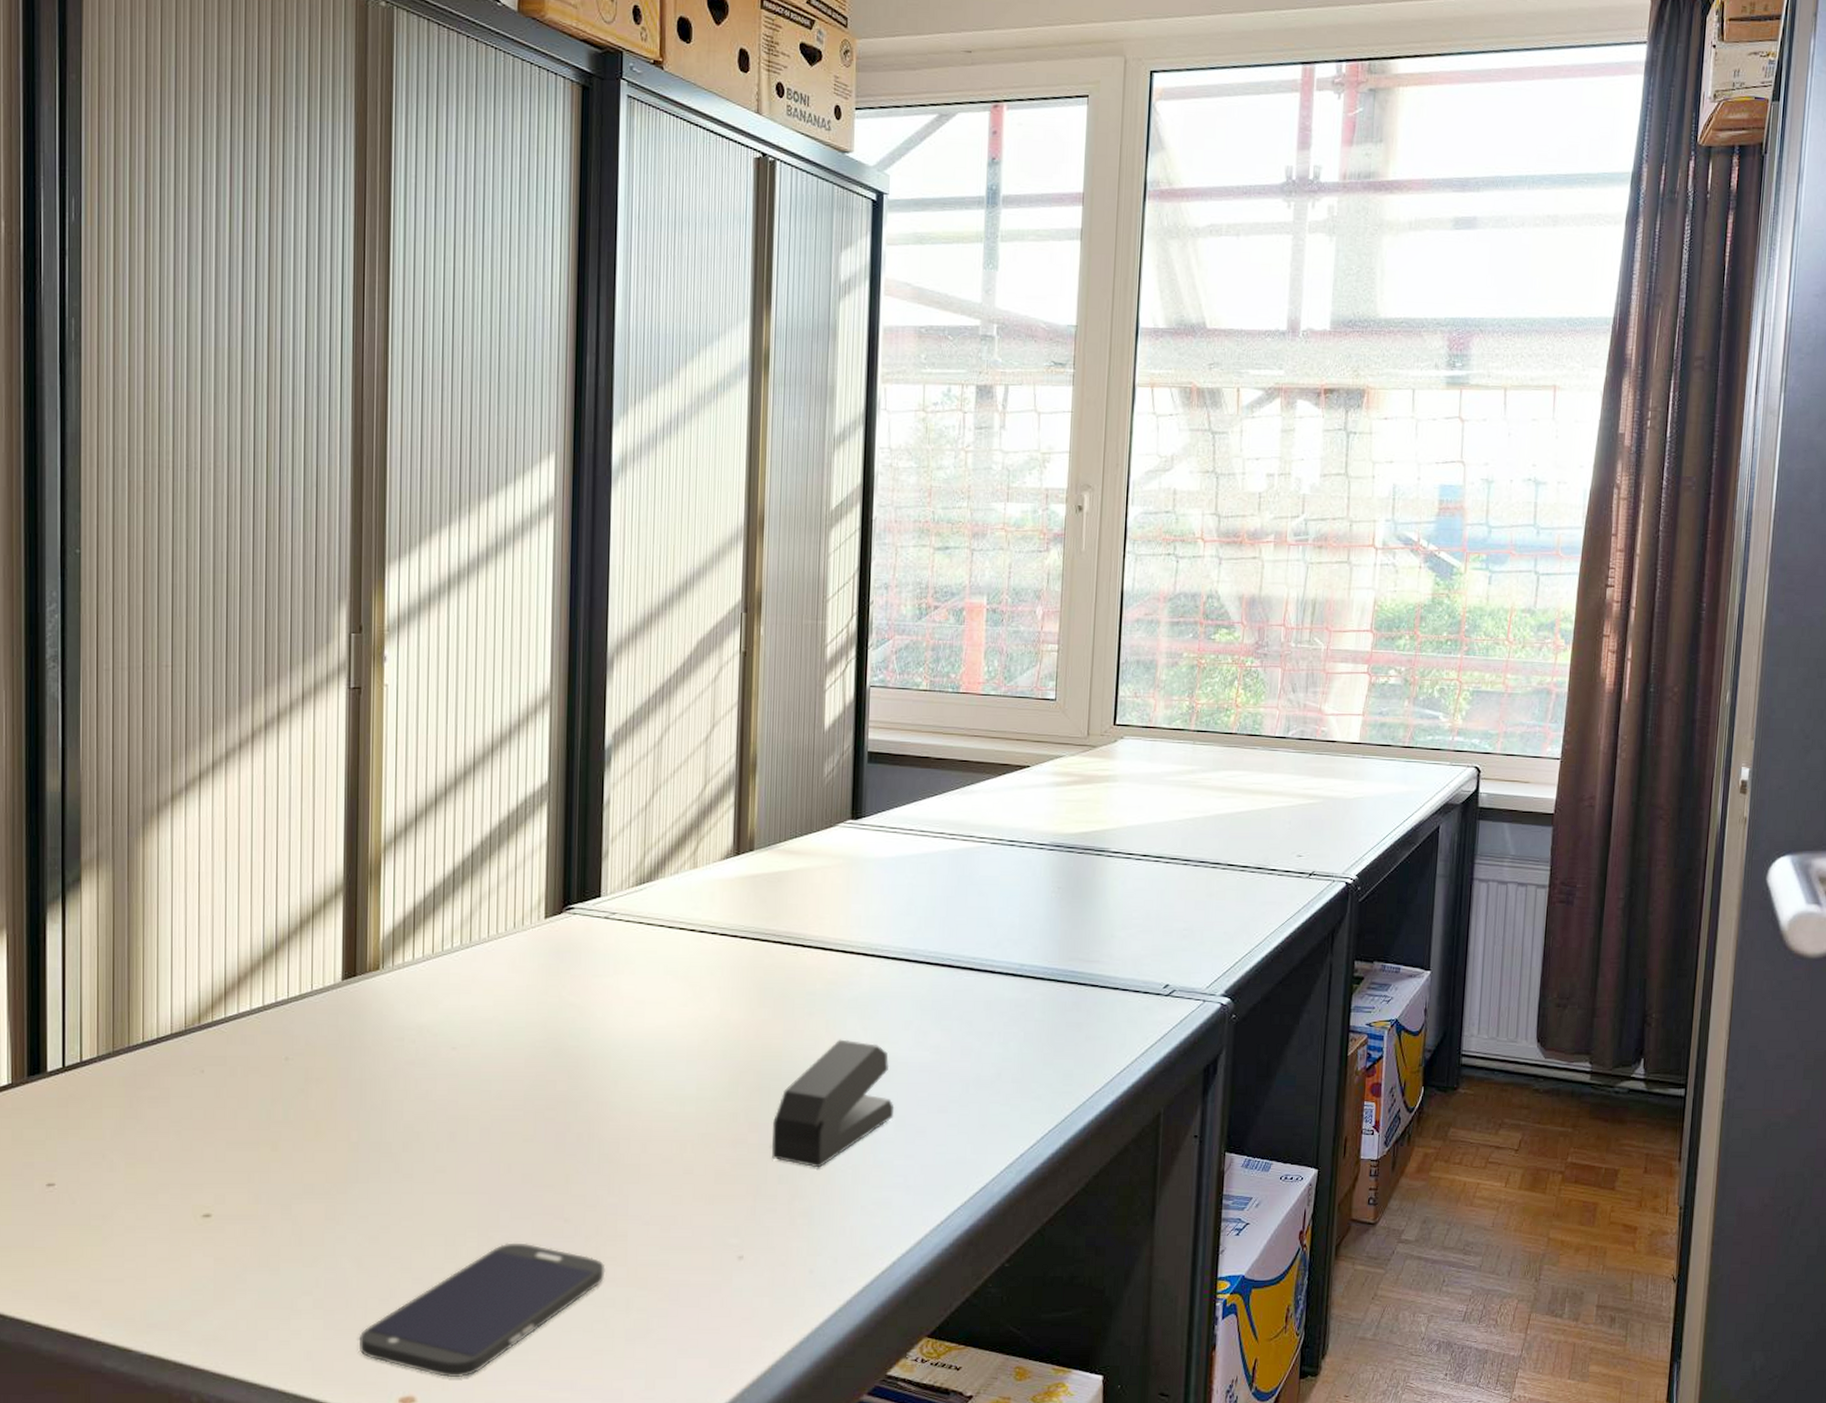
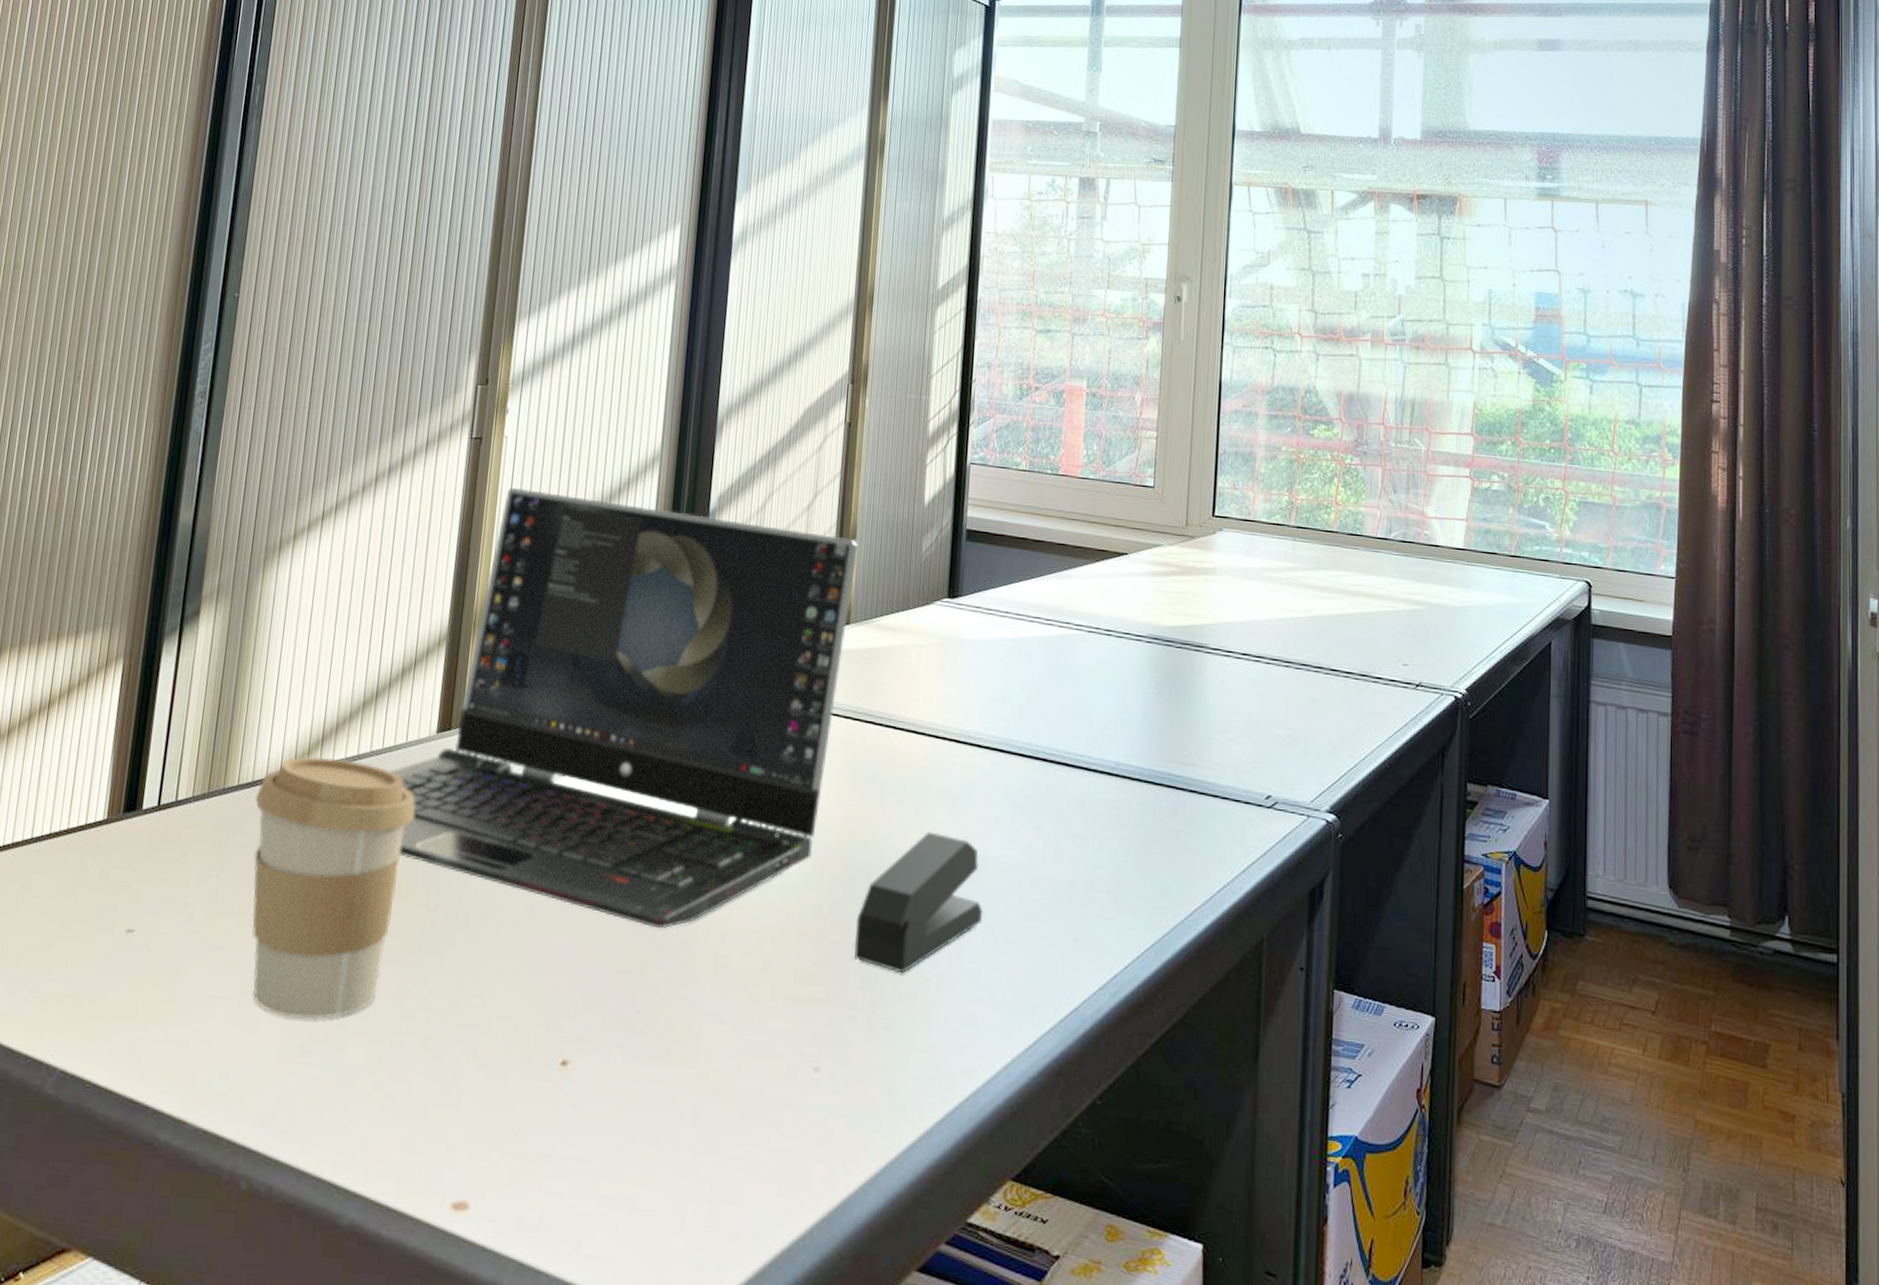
coffee cup: none [163,1010,327,1251] -> present [252,756,415,1020]
laptop computer: none [297,735,760,1145] -> present [389,487,859,929]
smartphone: present [360,1243,606,1378] -> none [416,1032,676,1185]

